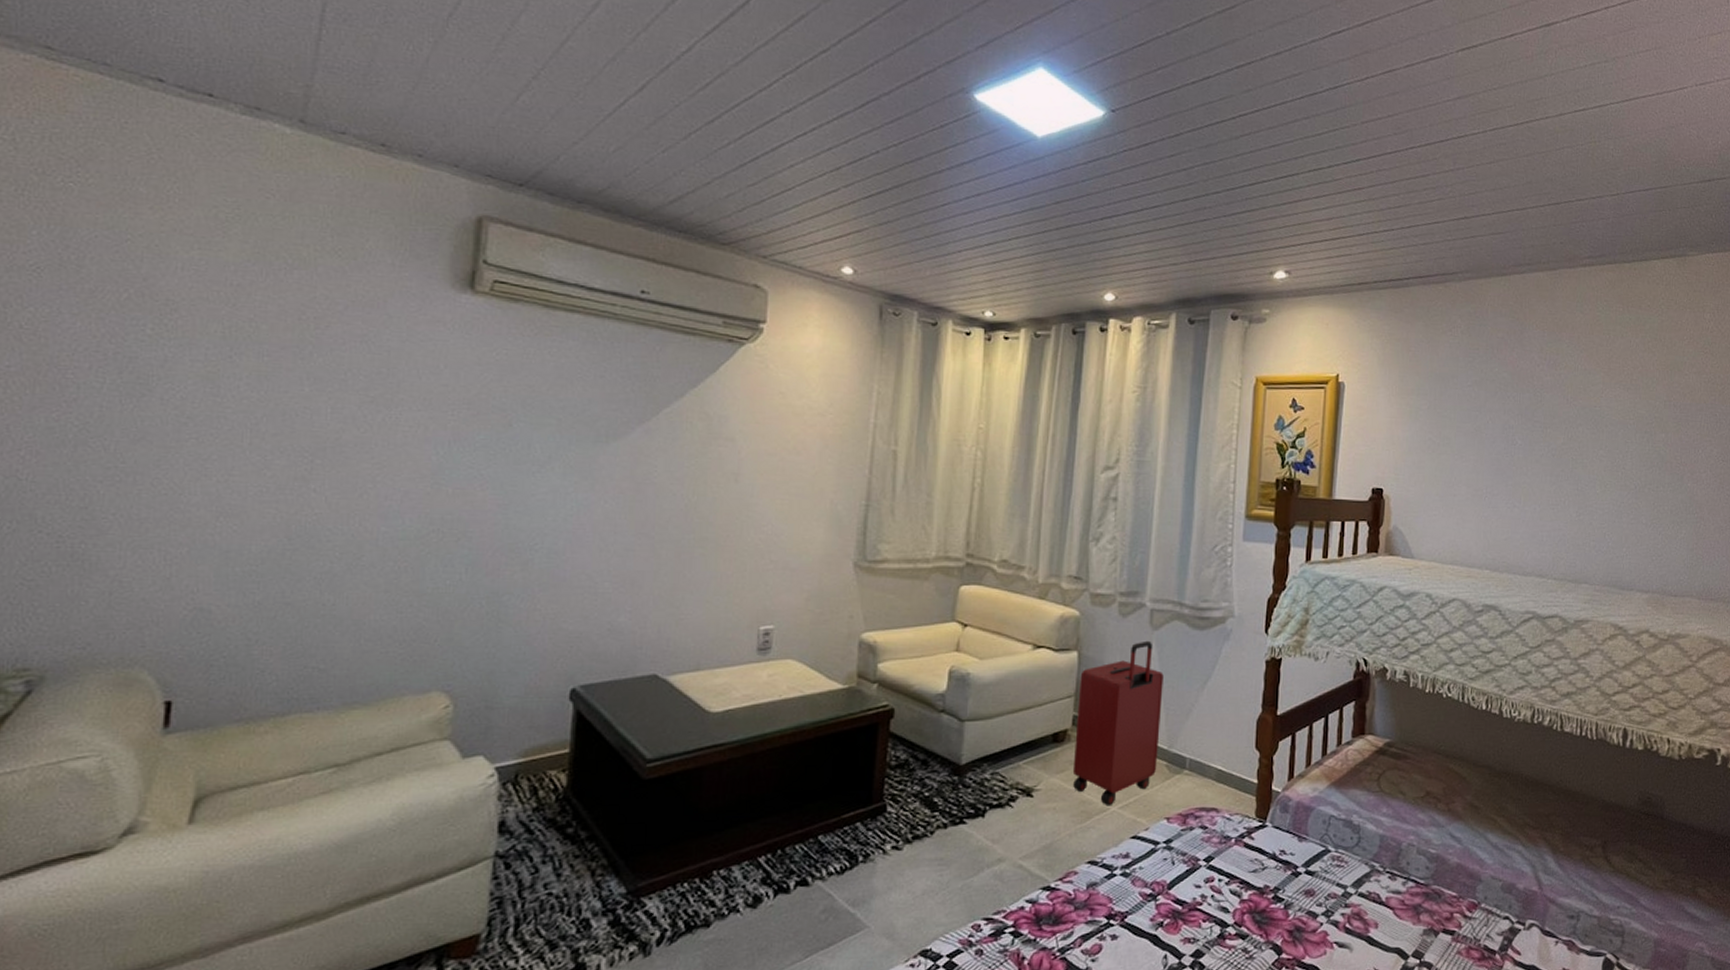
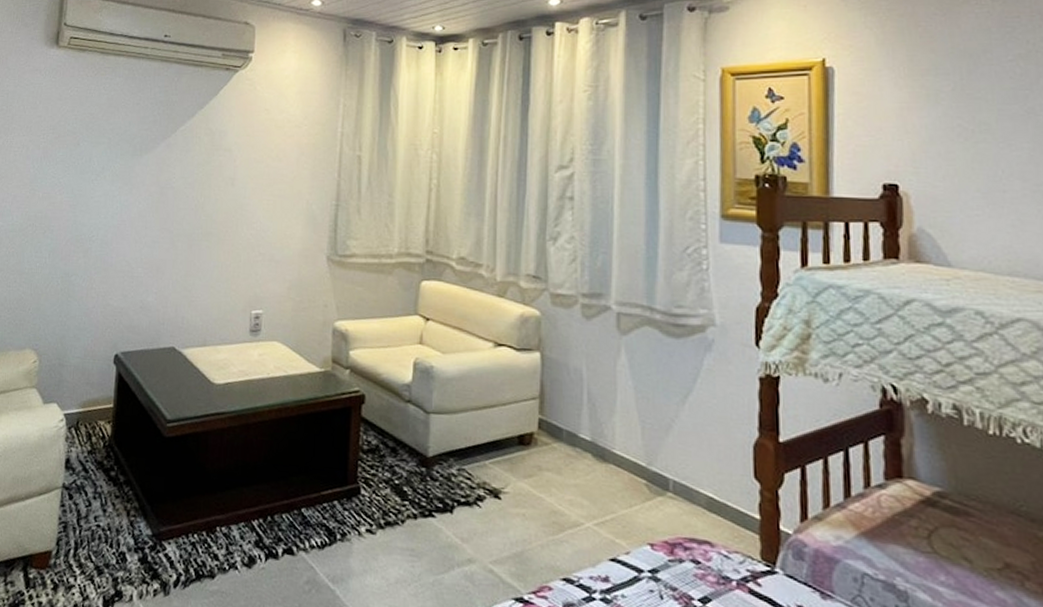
suitcase: present [1072,640,1164,805] -> none [541,345,637,520]

